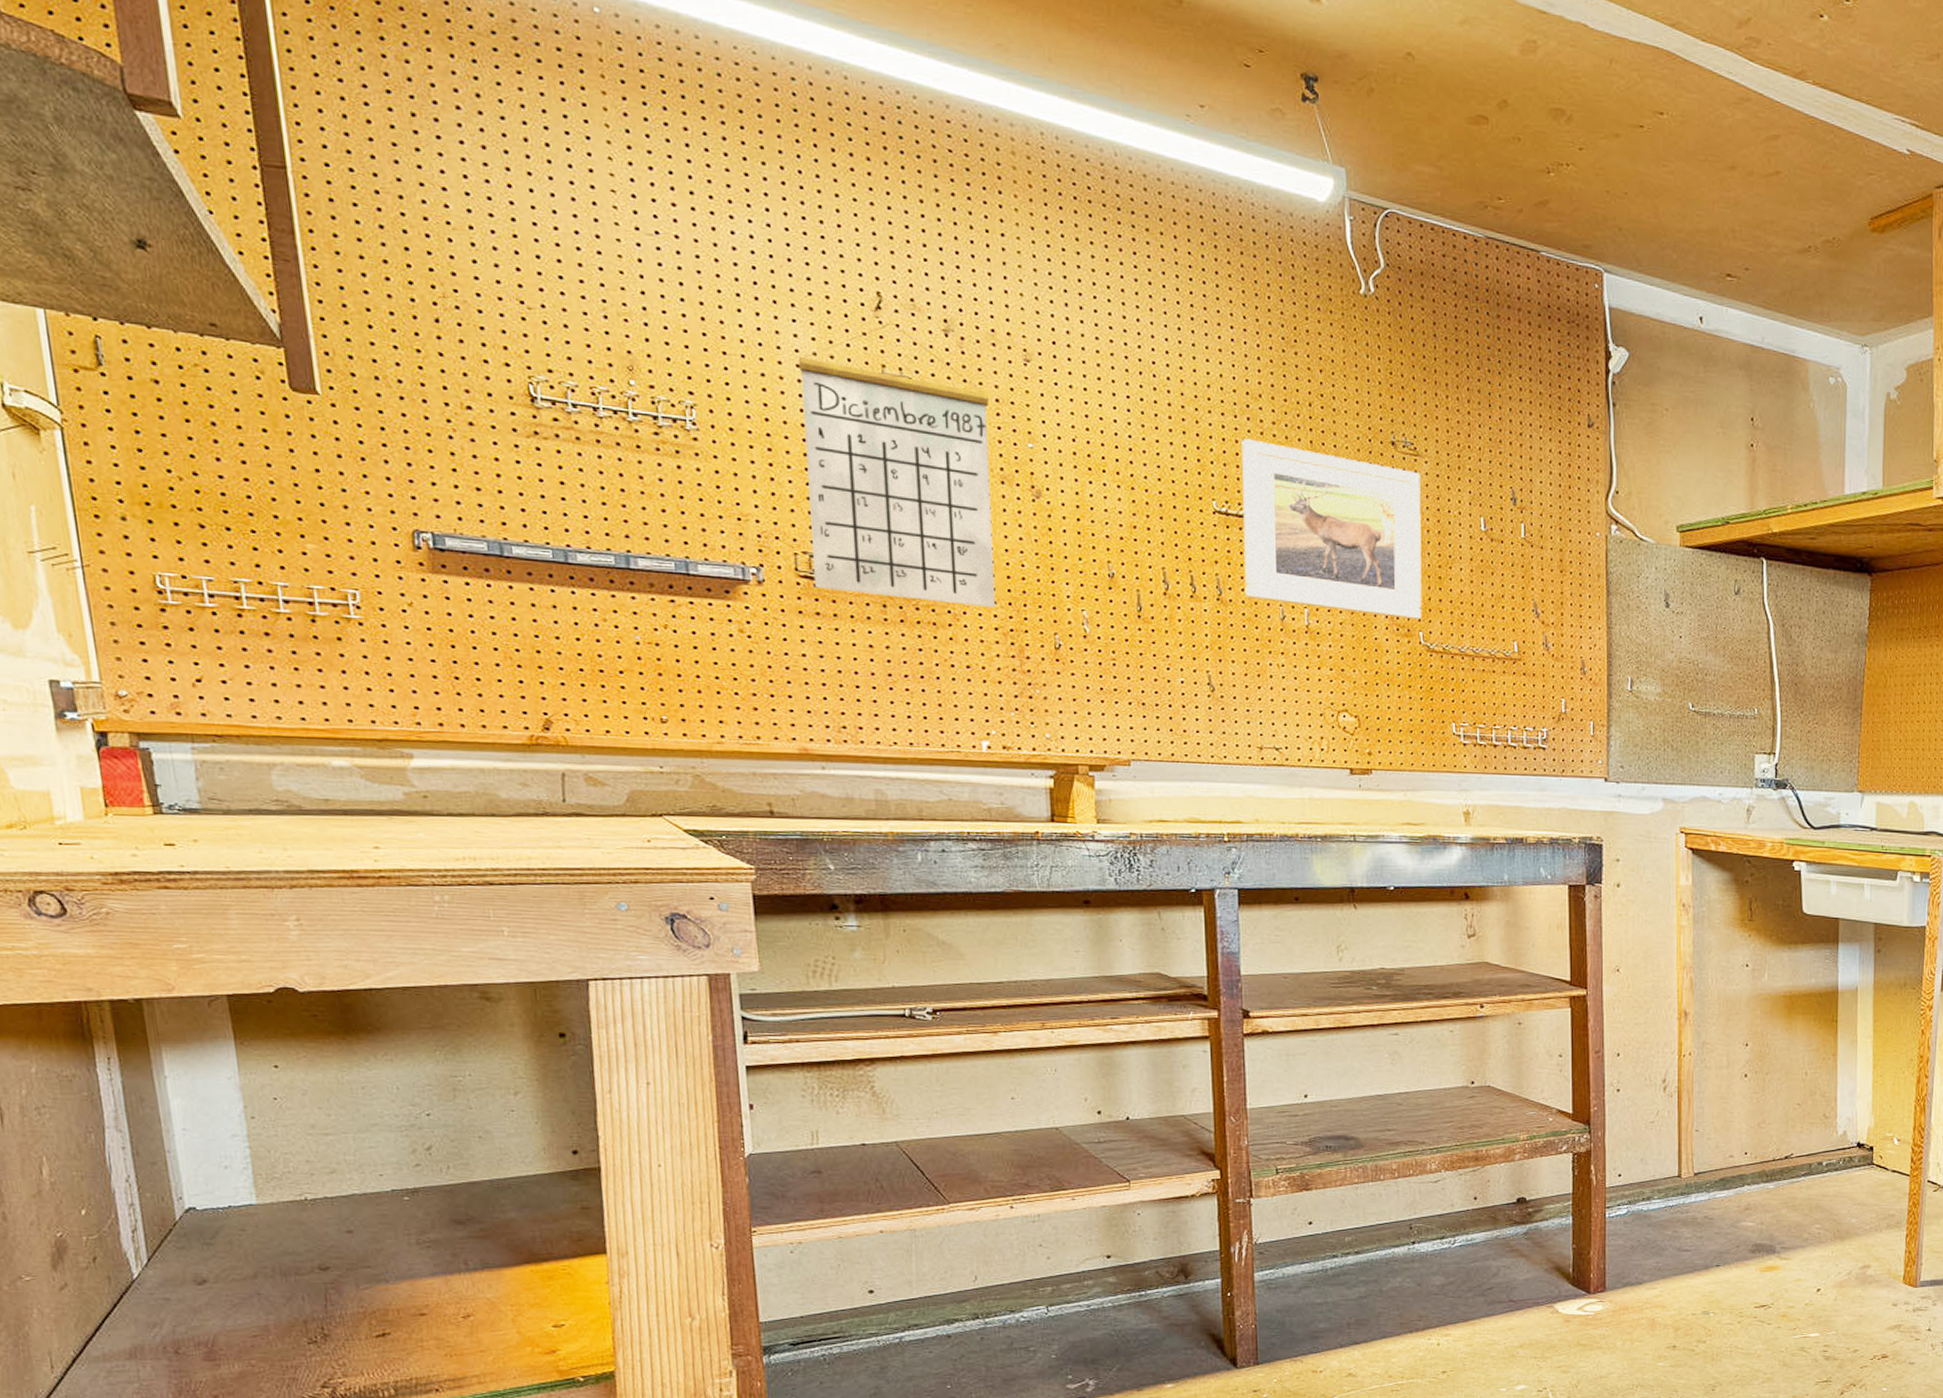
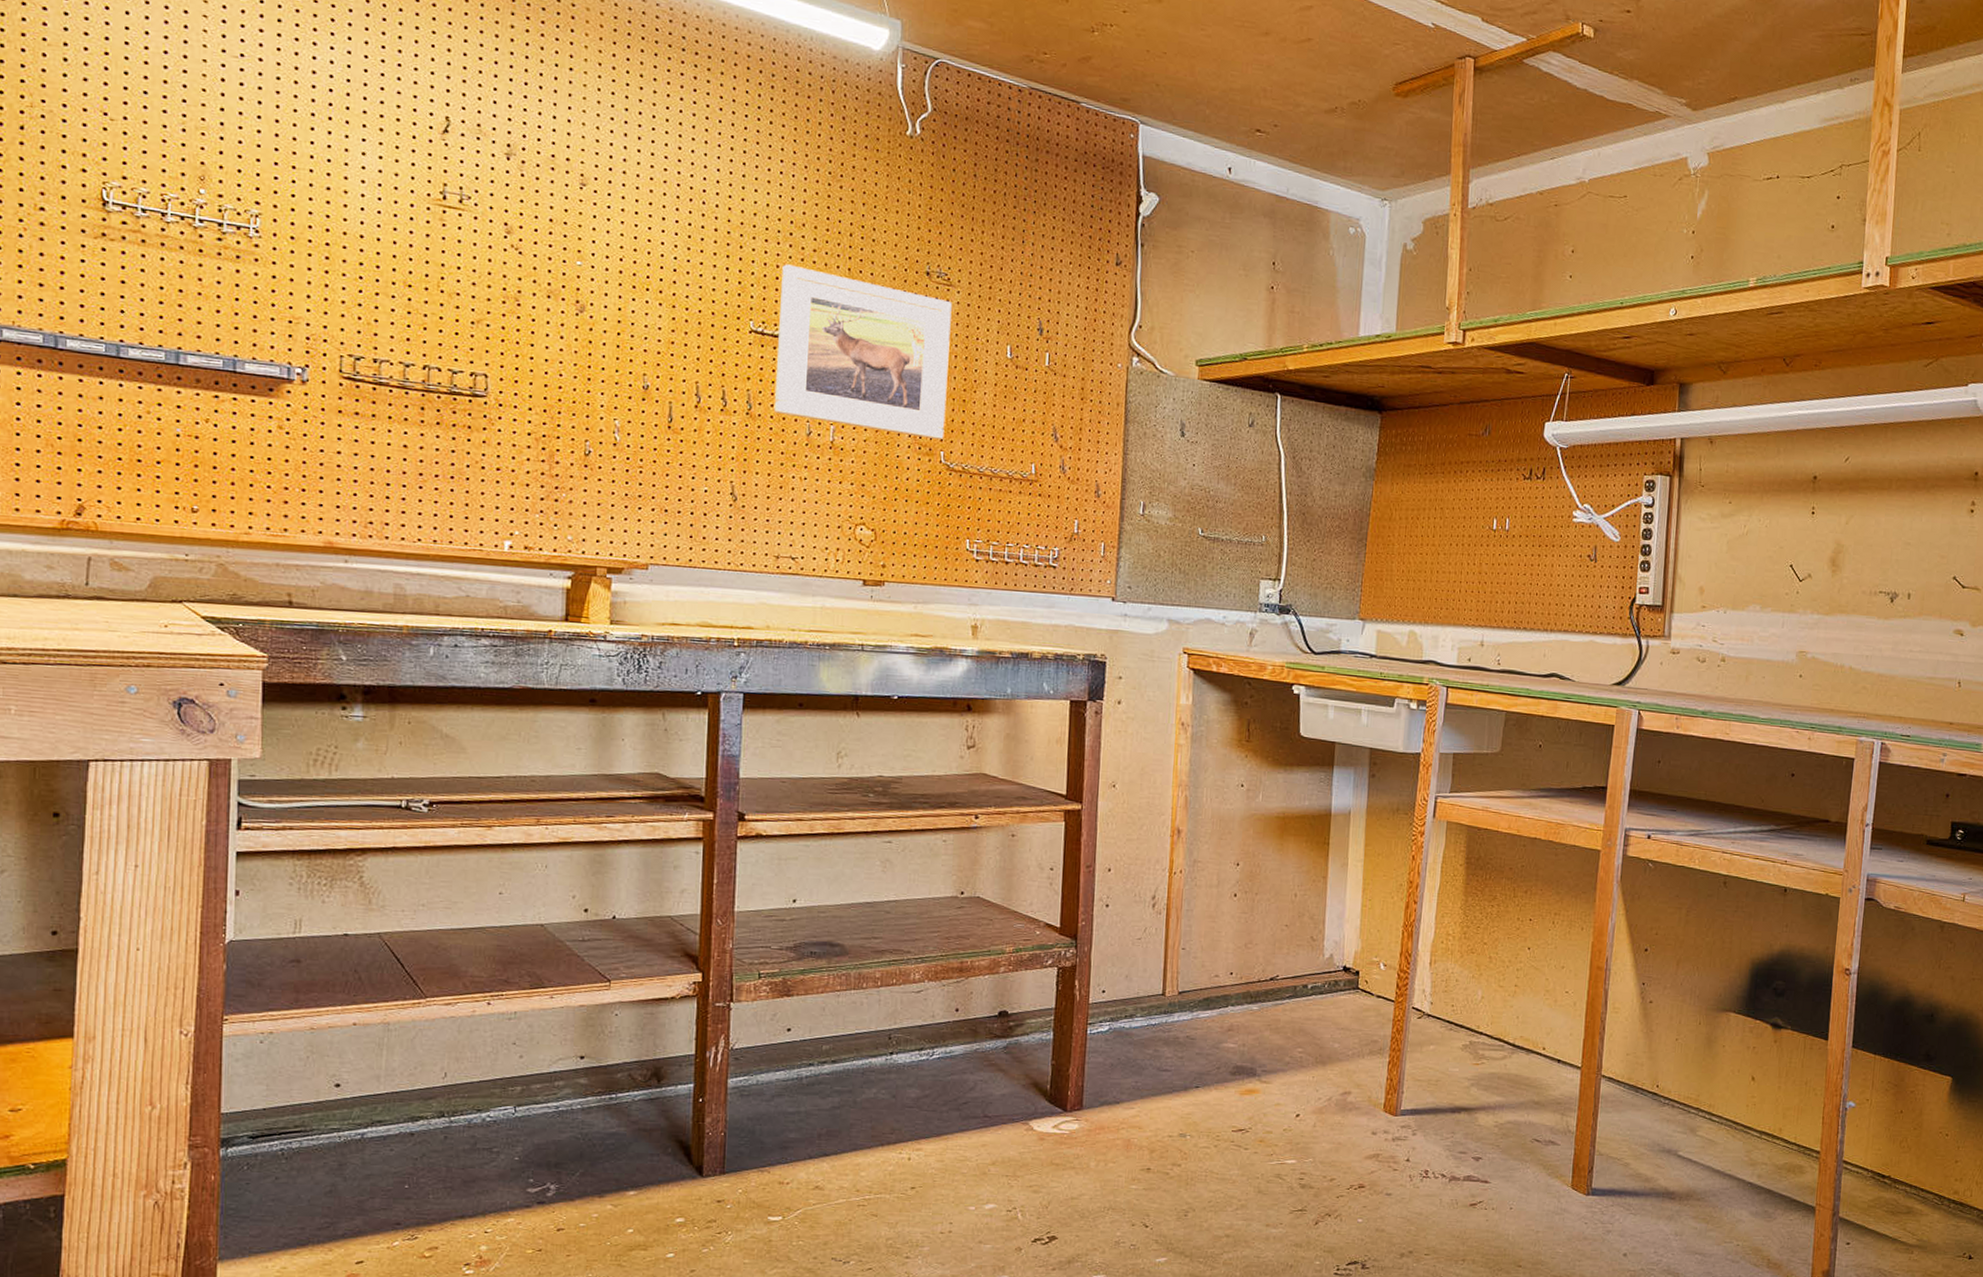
calendar: present [798,322,996,609] -> none [356,145,543,415]

